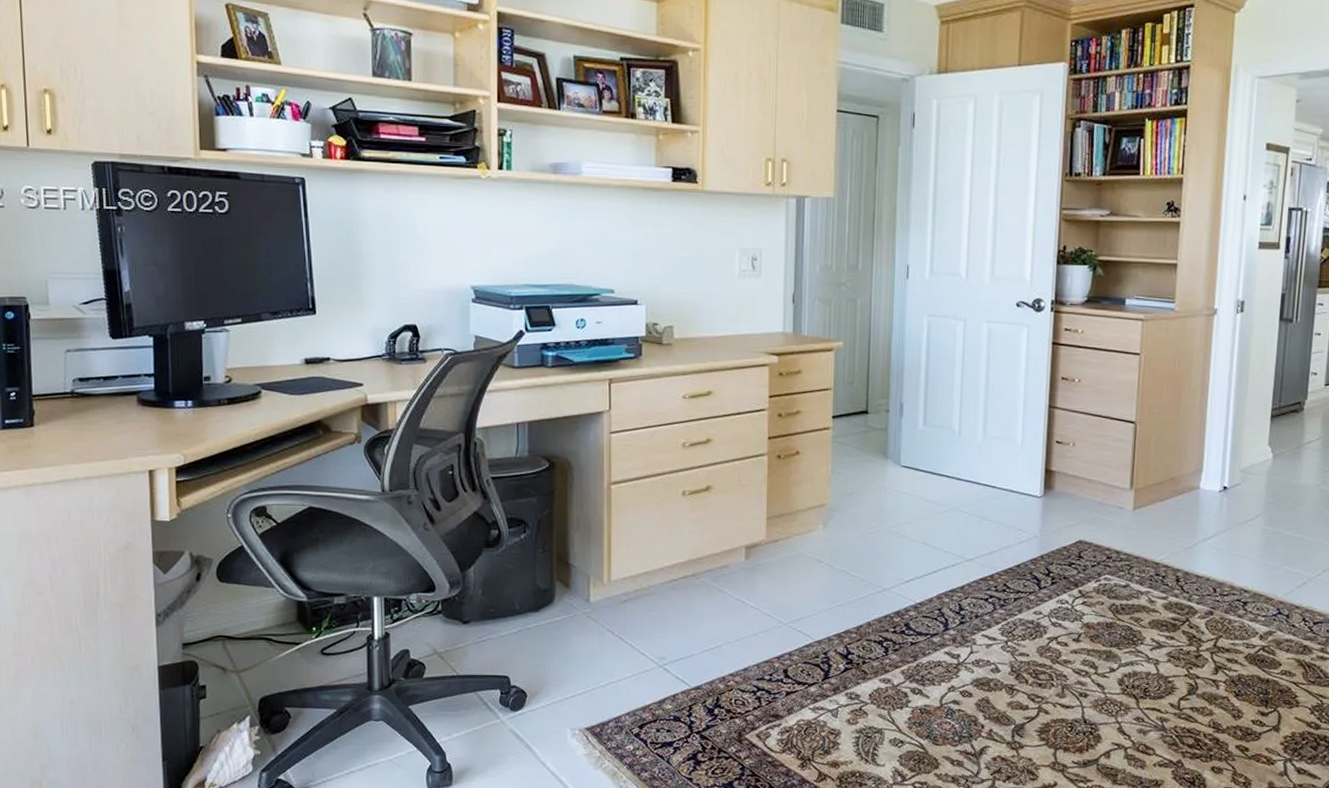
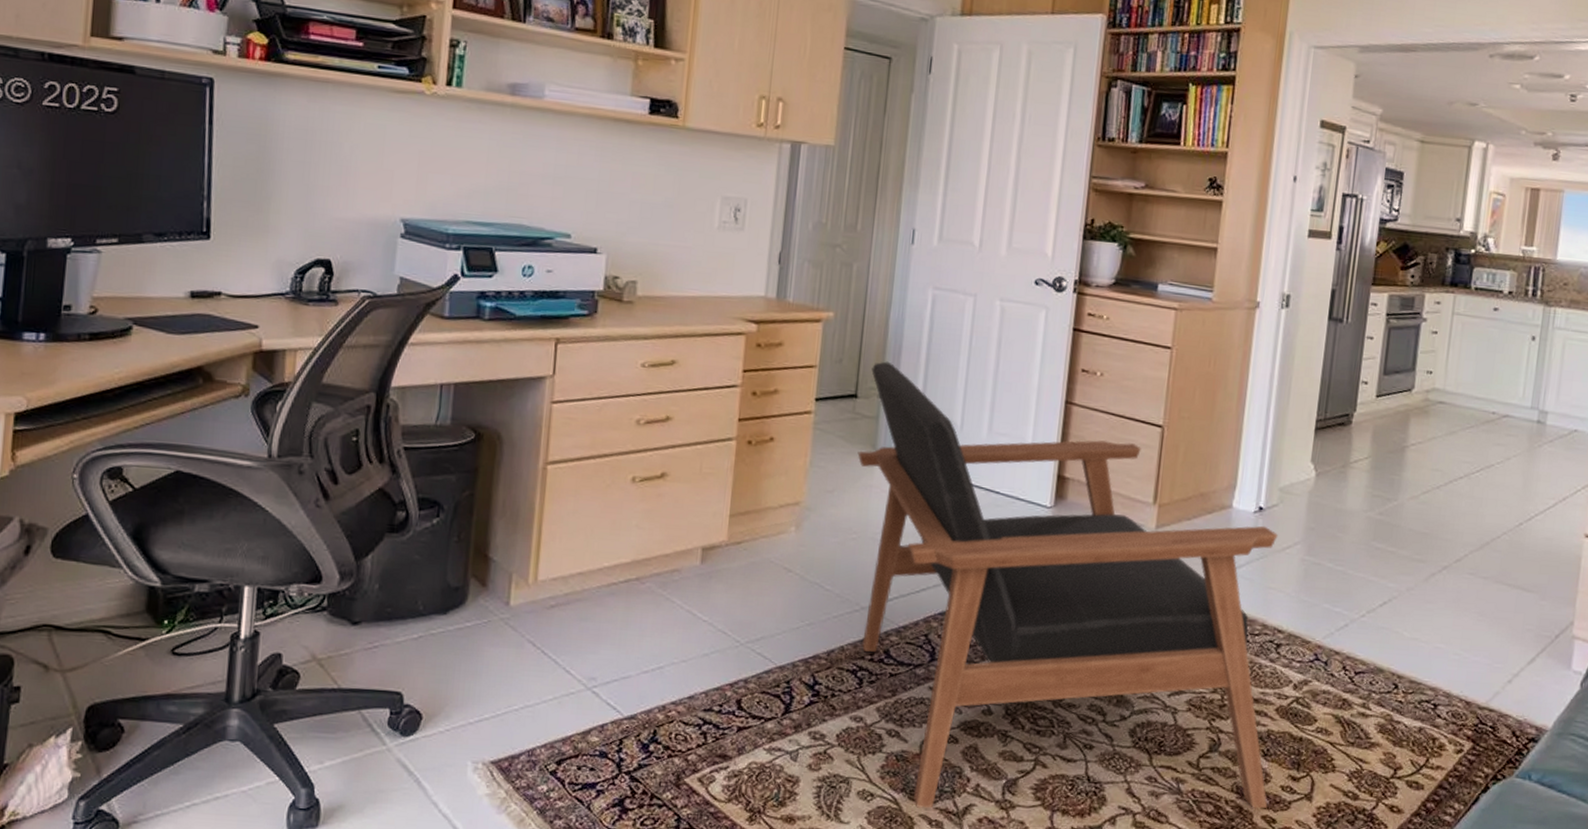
armchair: none [871,381,1241,751] -> present [857,361,1278,809]

